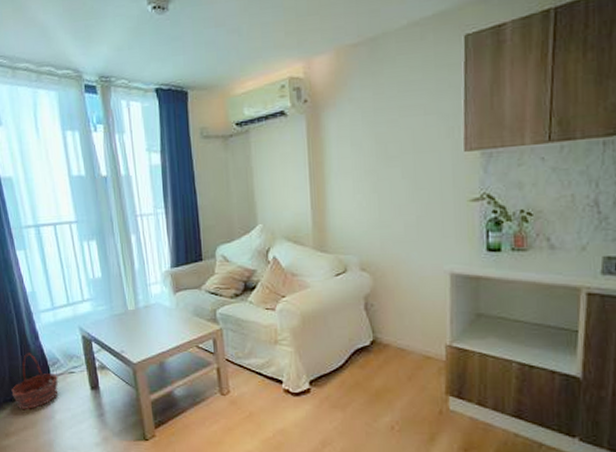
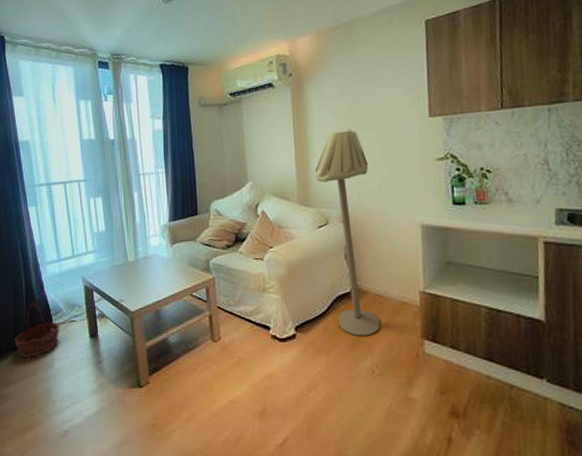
floor lamp: none [332,165,402,391] -> present [314,129,381,336]

